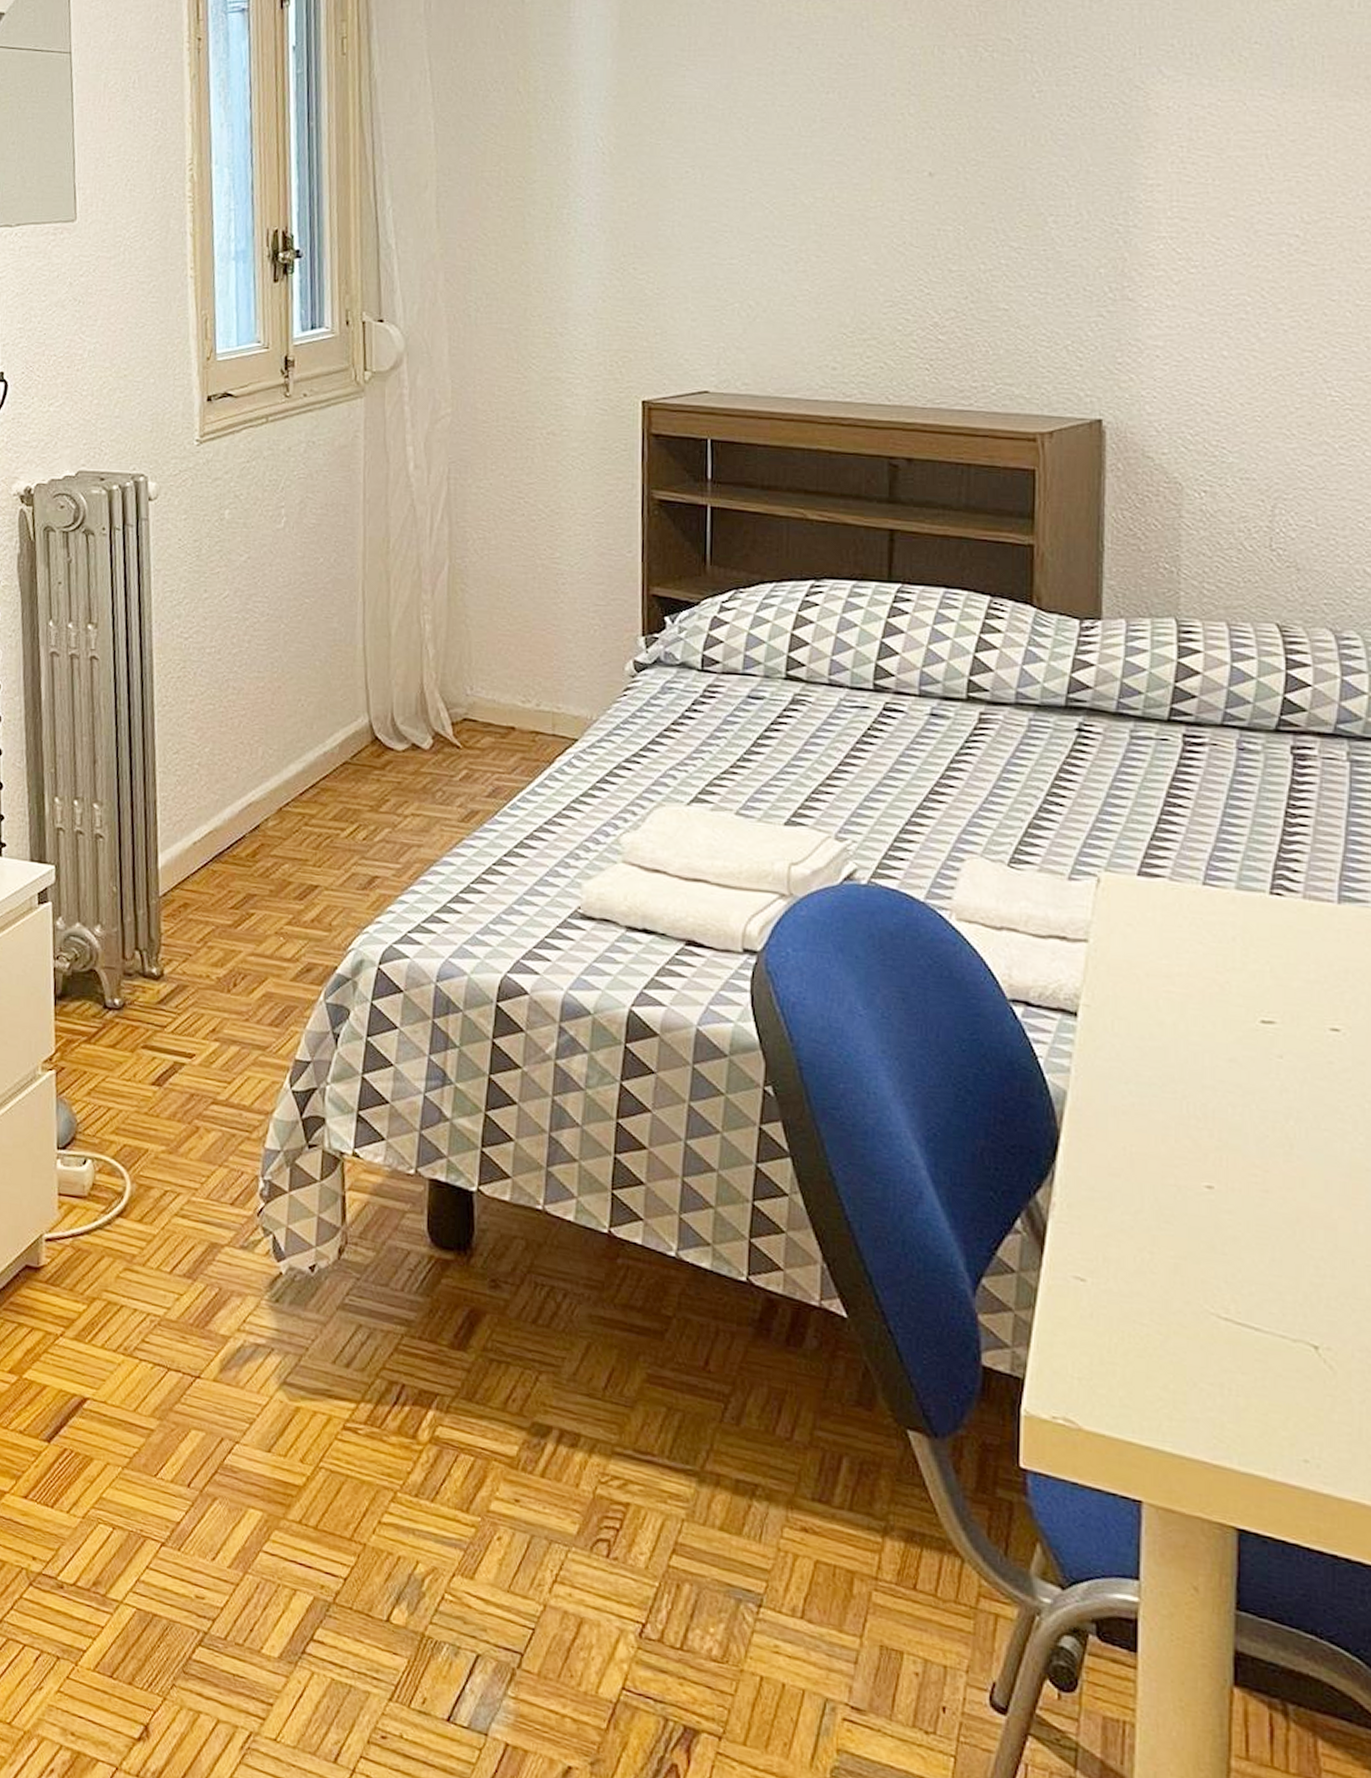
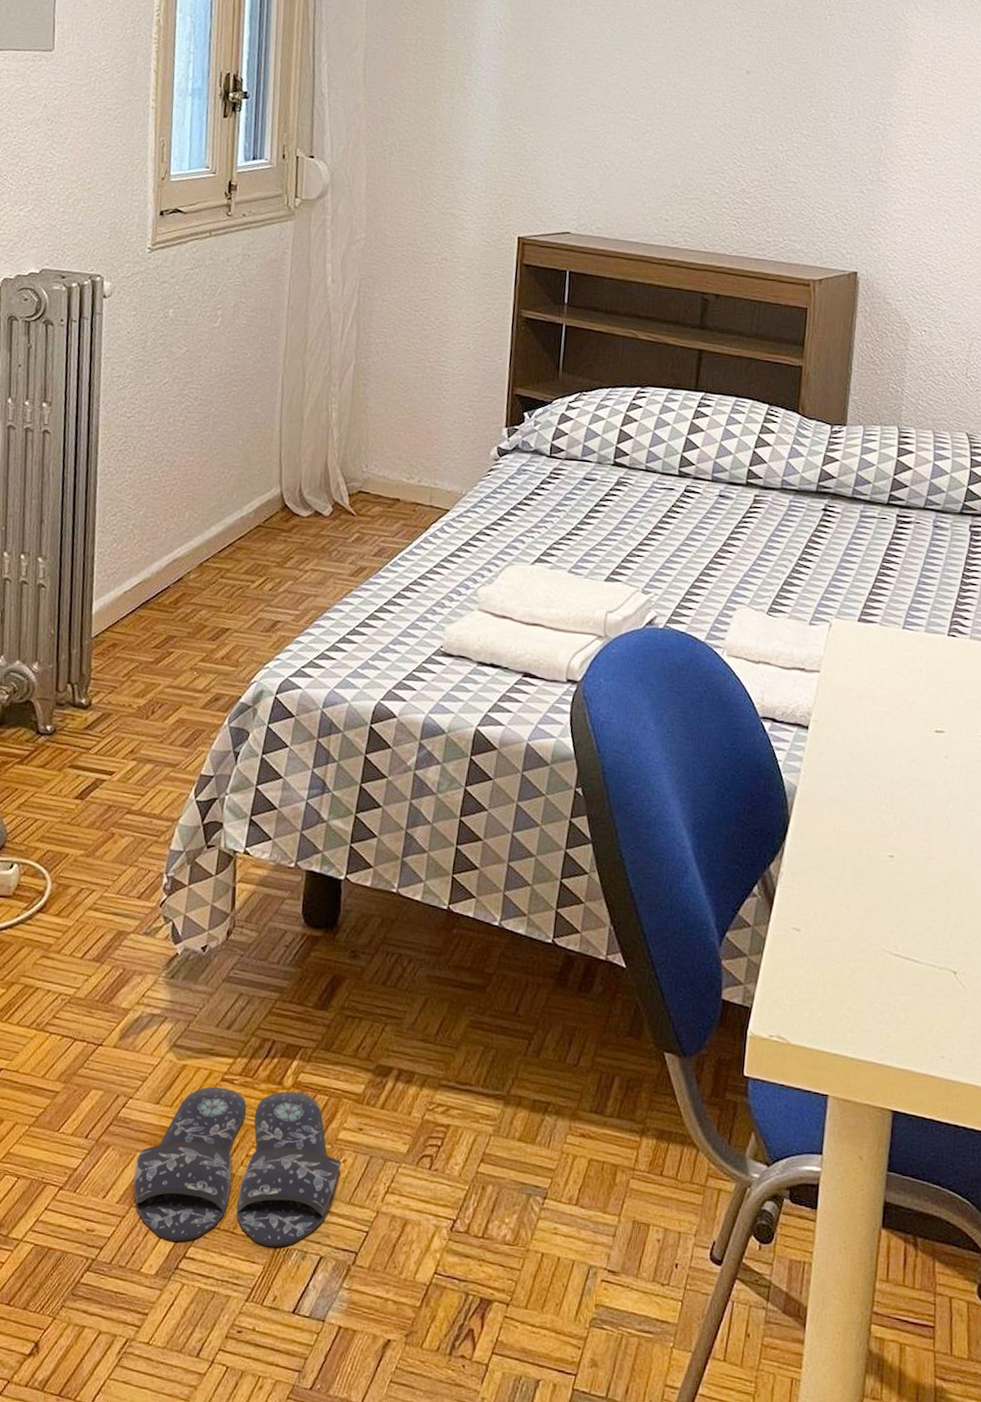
slippers: none [246,1435,496,1639] -> present [133,1086,342,1248]

